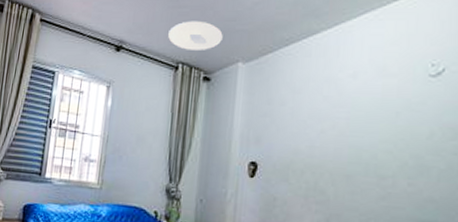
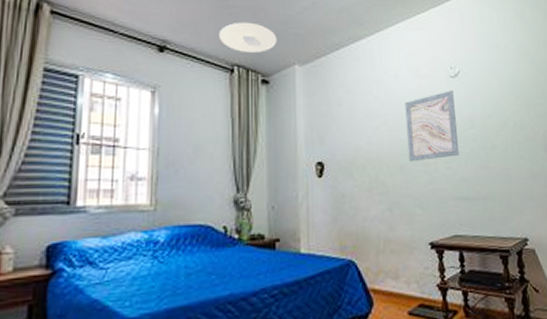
wall art: none [358,92,432,173] -> present [405,91,460,162]

